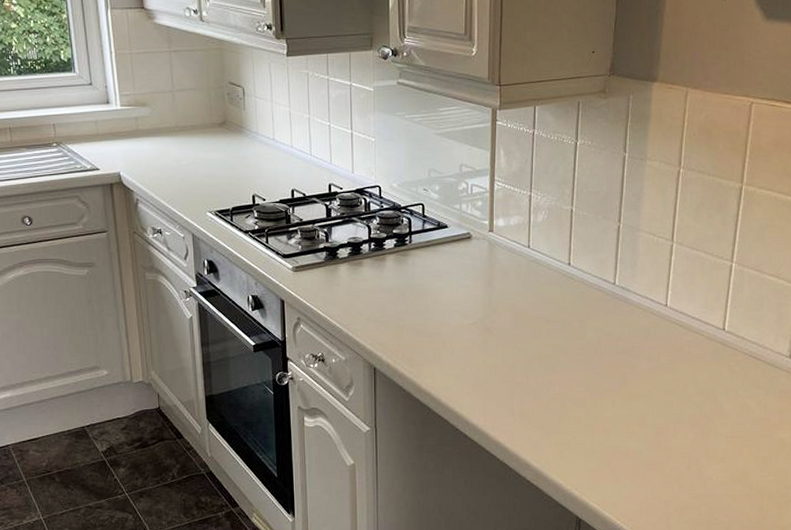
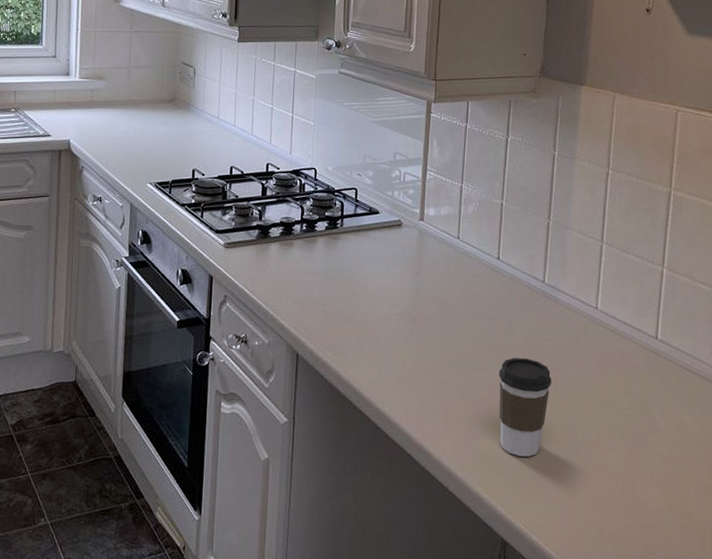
coffee cup: none [571,357,622,445] -> present [498,358,552,457]

